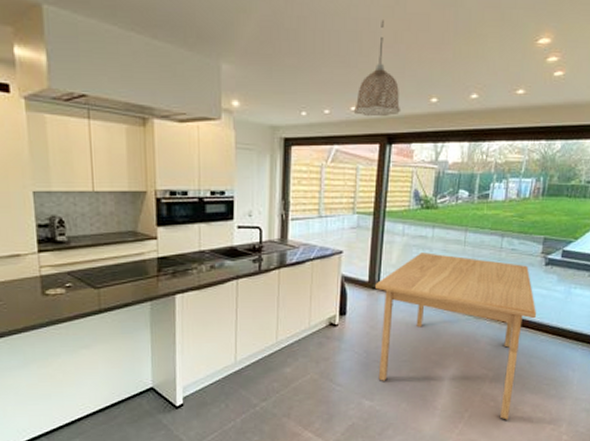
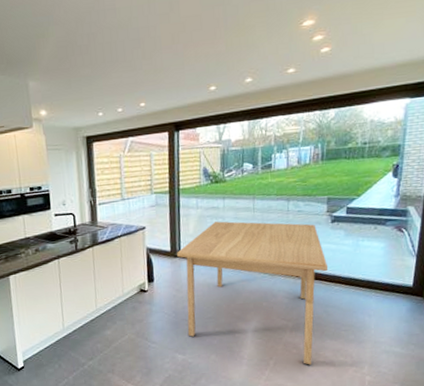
pendant lamp: present [353,20,402,117] -> none [142,26,185,110]

